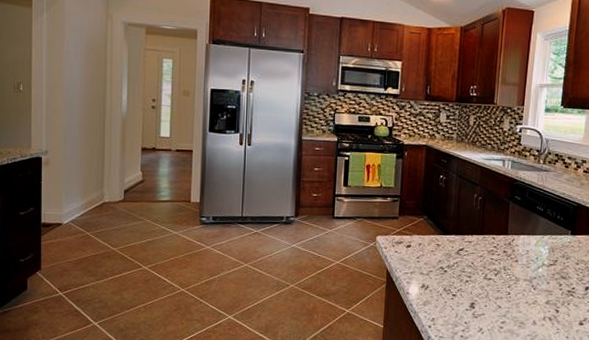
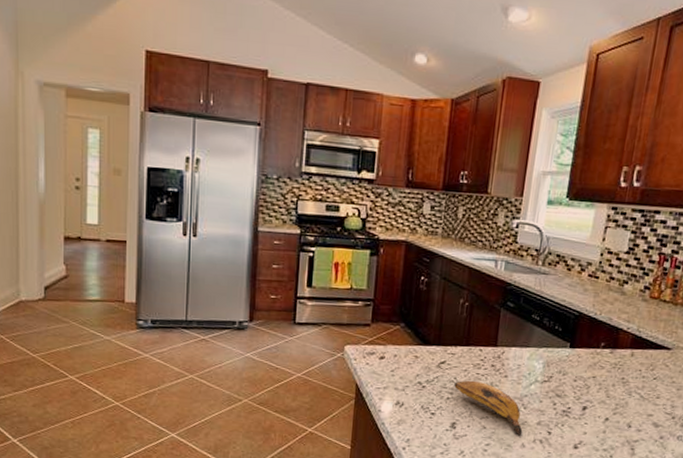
banana: none [472,265,534,314] -> present [454,380,523,436]

